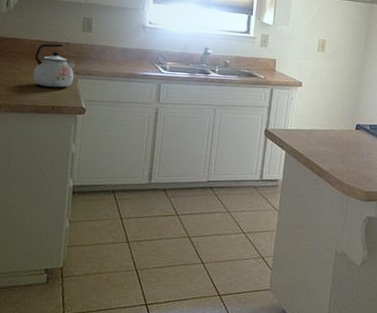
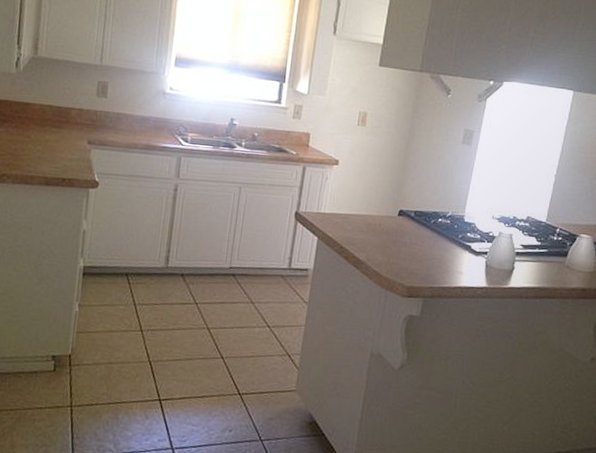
kettle: present [32,43,76,88] -> none [42,109,89,159]

